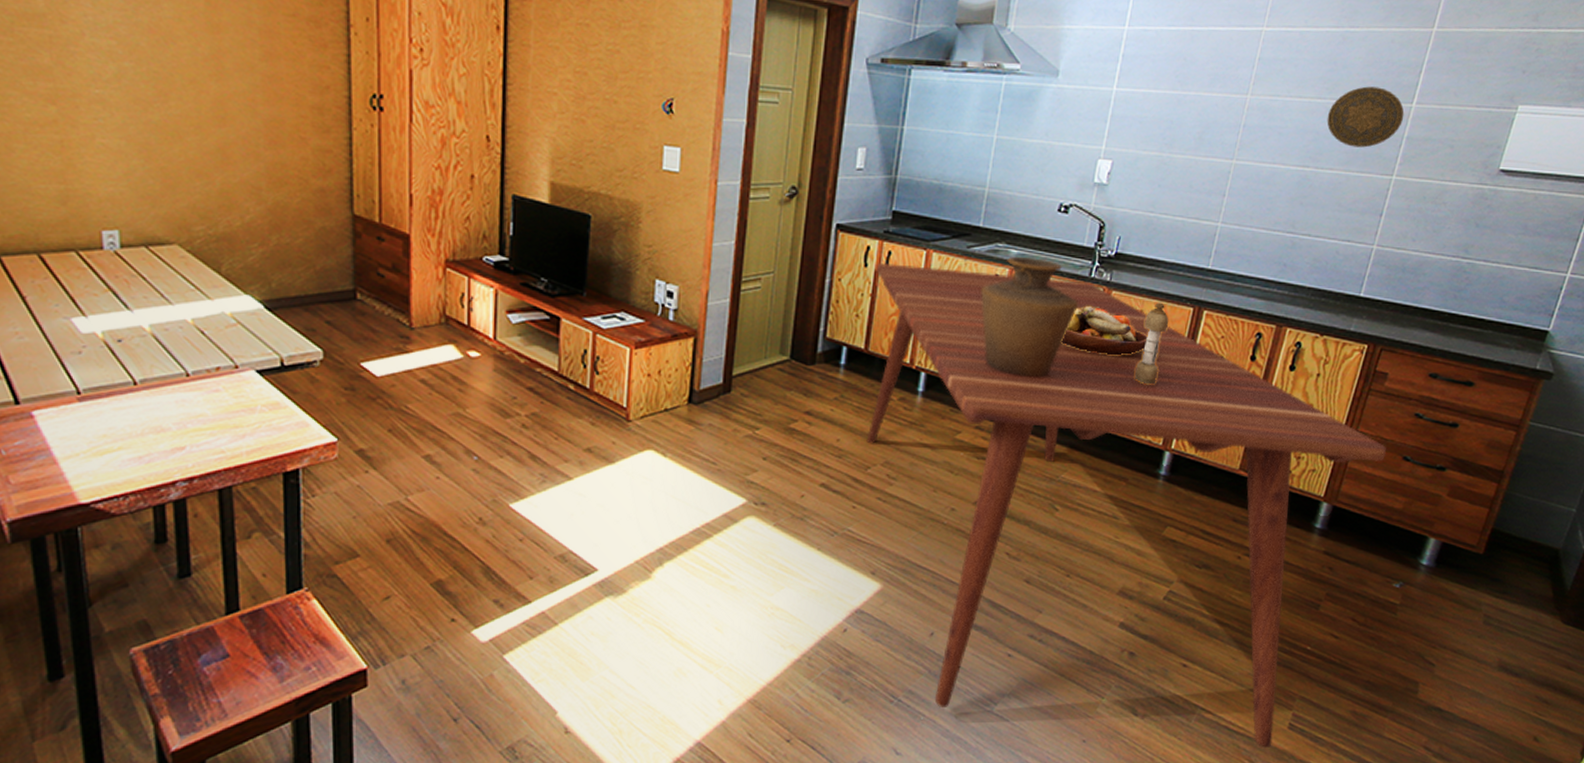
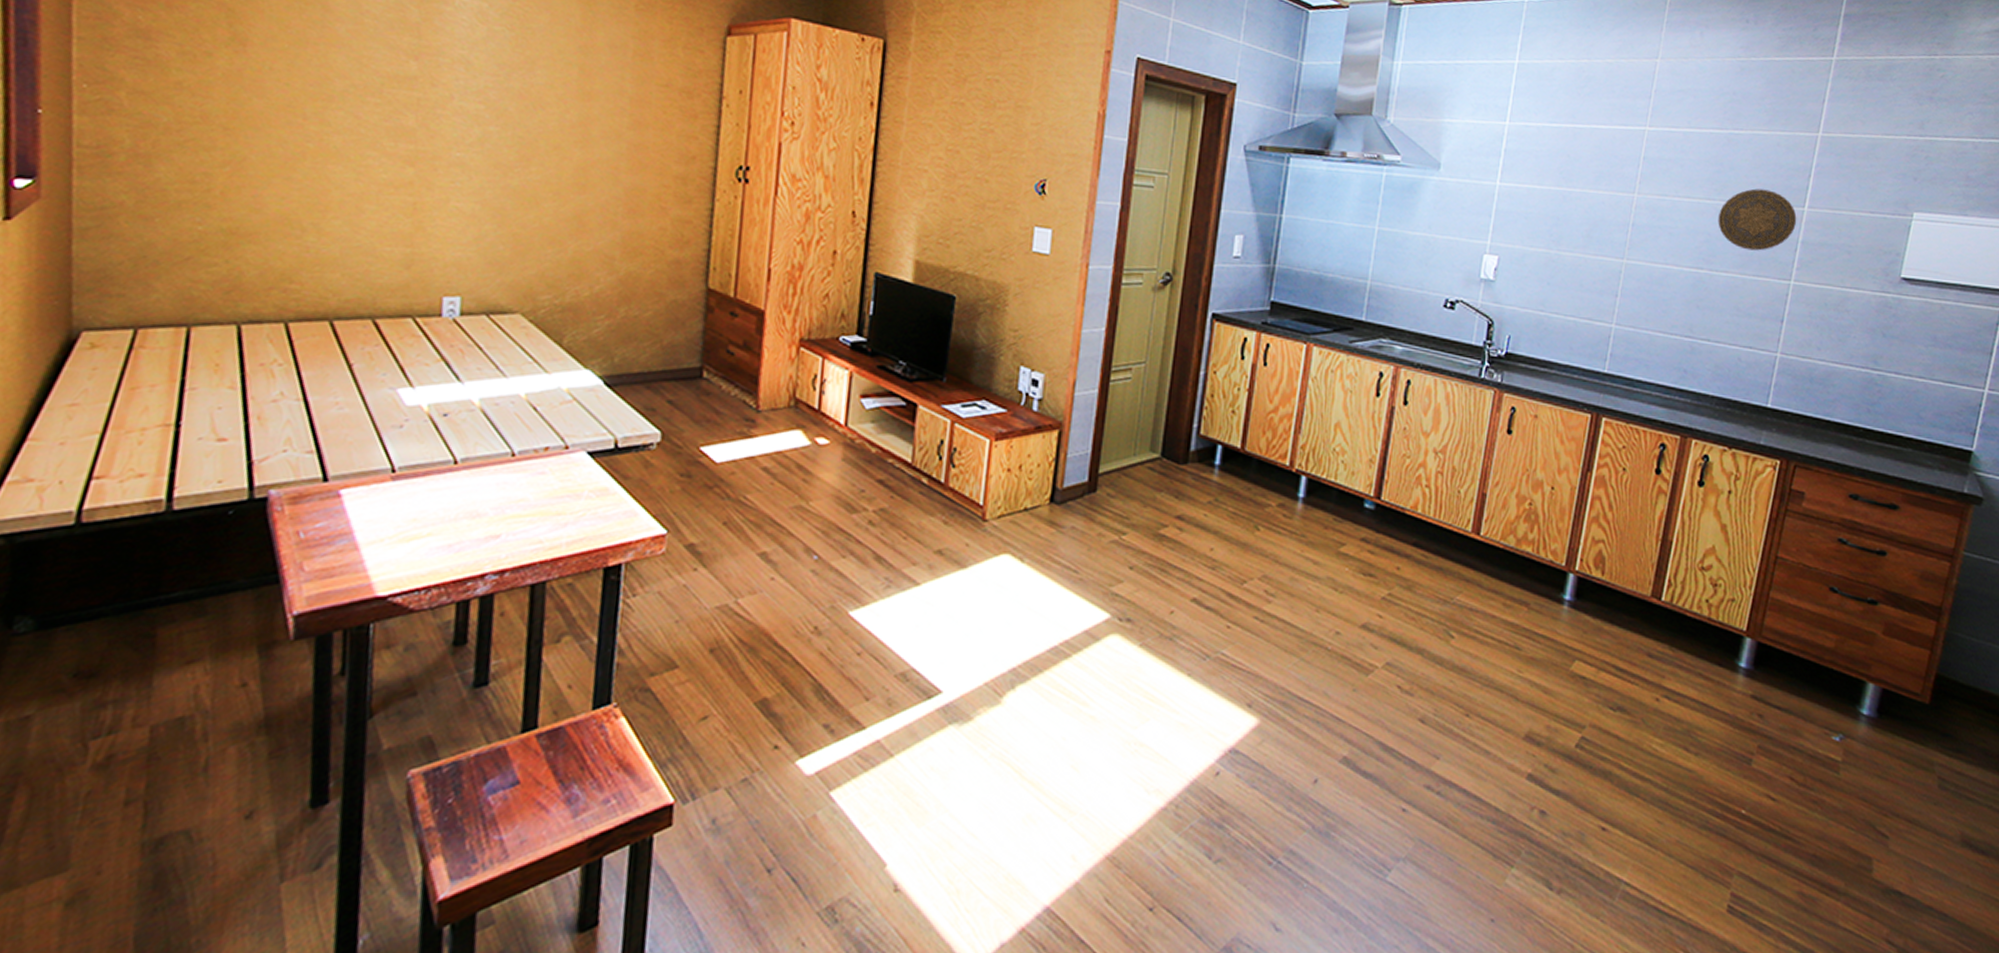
dining table: present [866,262,1387,749] -> none [1242,354,1811,937]
vase: present [981,257,1078,377] -> none [1365,354,1468,485]
fruit bowl: present [1061,306,1148,355] -> none [1452,409,1544,464]
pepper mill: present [1134,302,1169,385] -> none [1531,407,1566,498]

